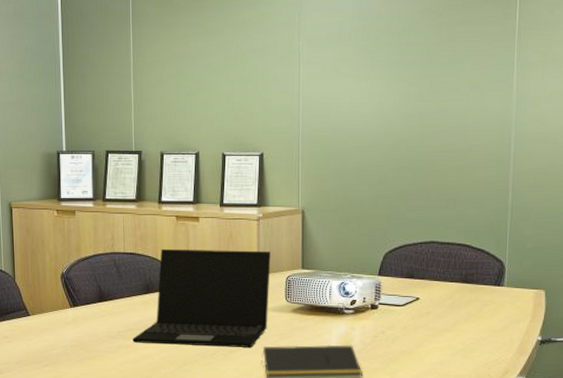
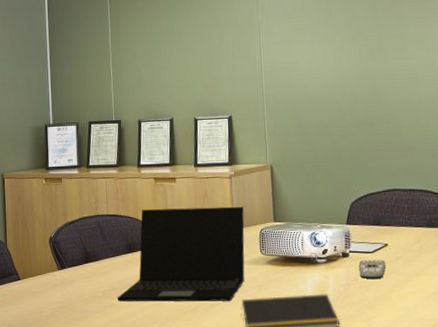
remote control: none [387,313,416,332] -> present [358,260,386,279]

